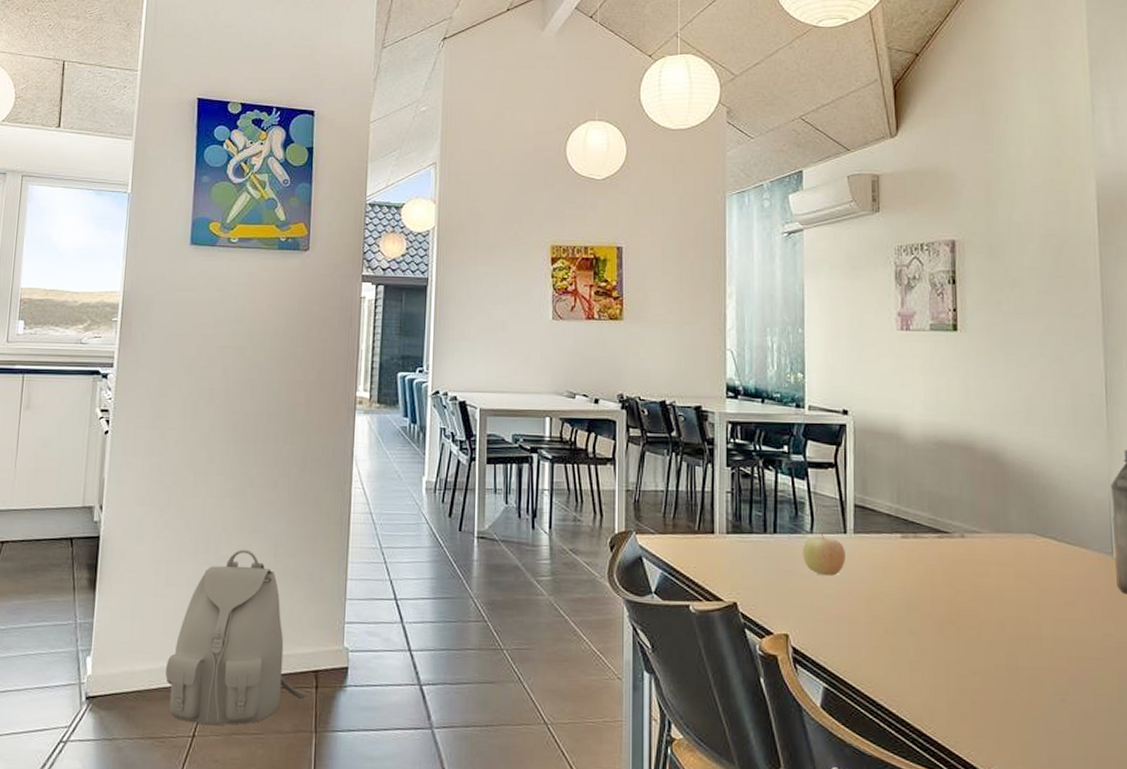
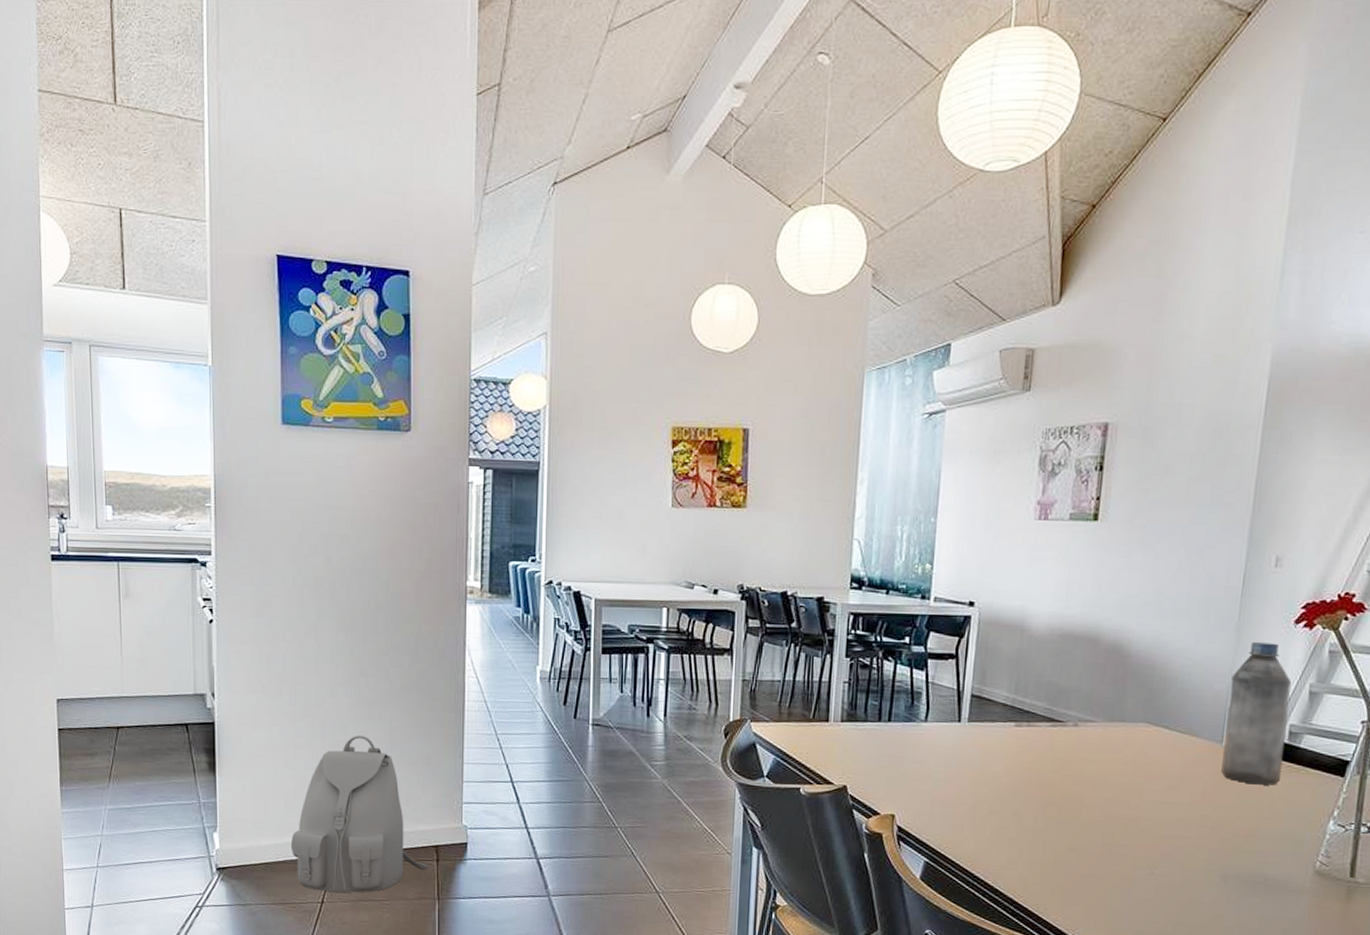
fruit: present [803,531,845,576] -> none [915,720,958,762]

